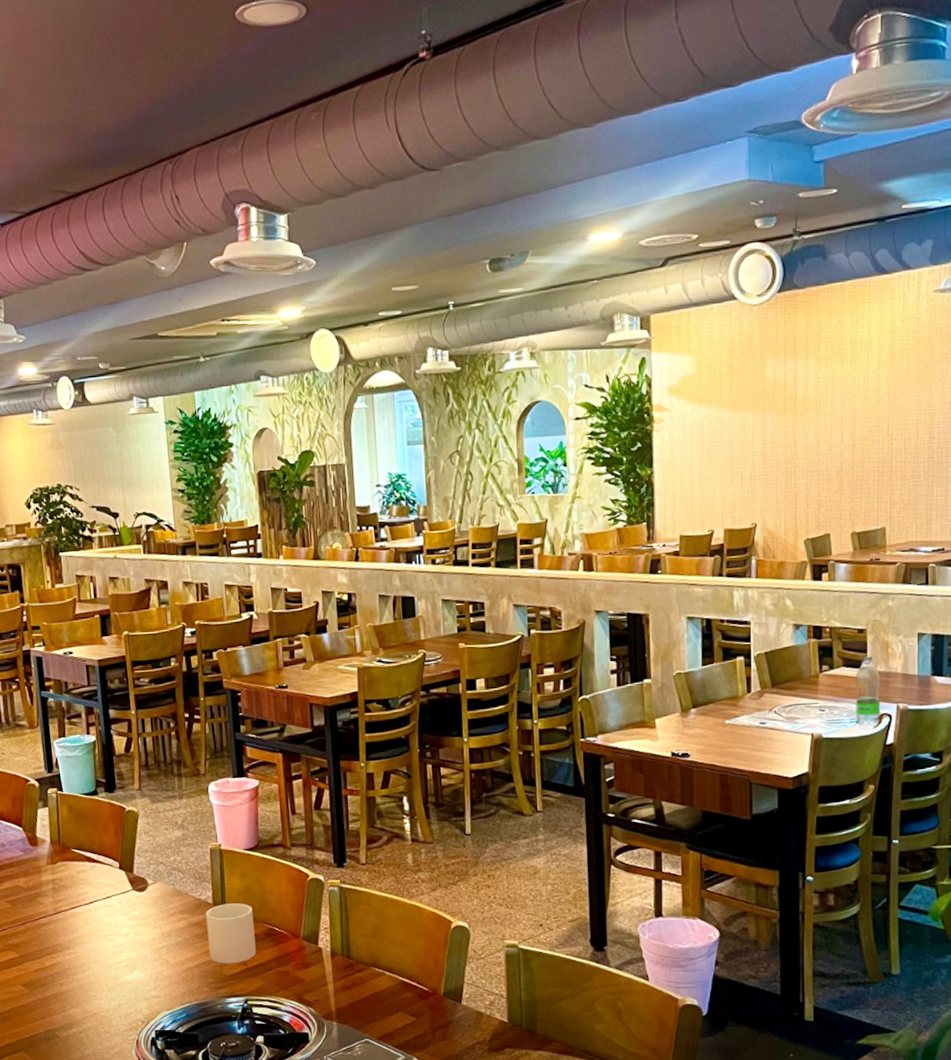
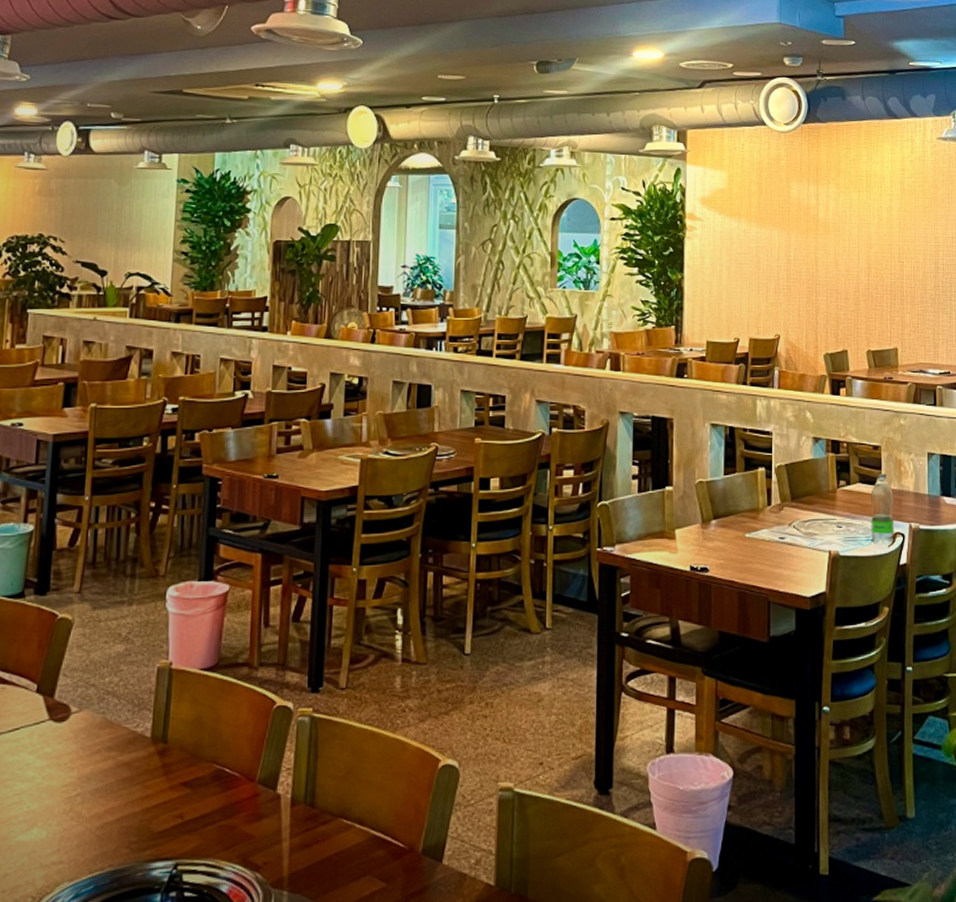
cup: present [206,903,256,964] -> none [136,737,201,817]

